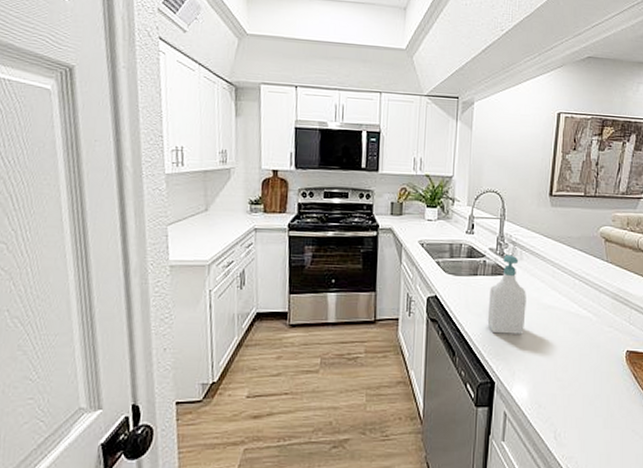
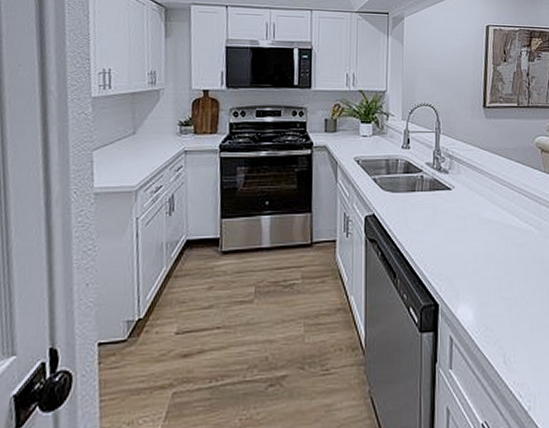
soap bottle: present [487,254,526,335] -> none [427,168,467,252]

